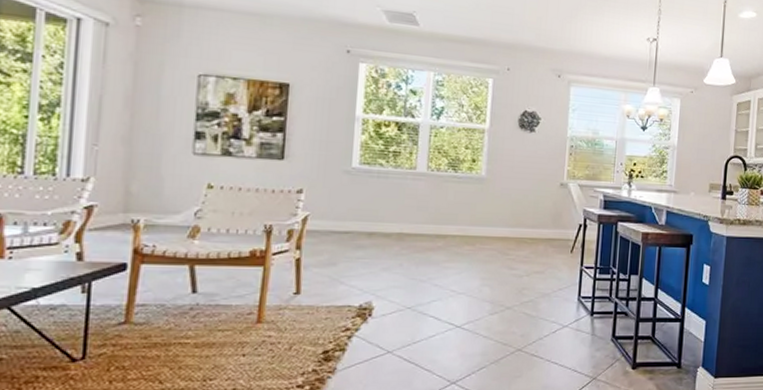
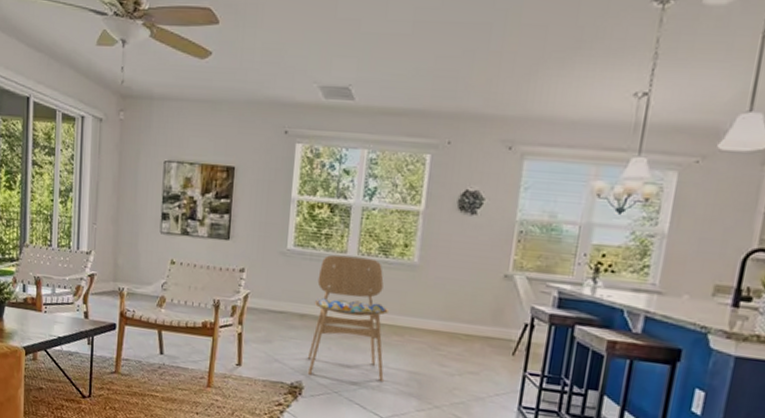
dining chair: none [377,171,461,294] -> present [307,254,390,381]

